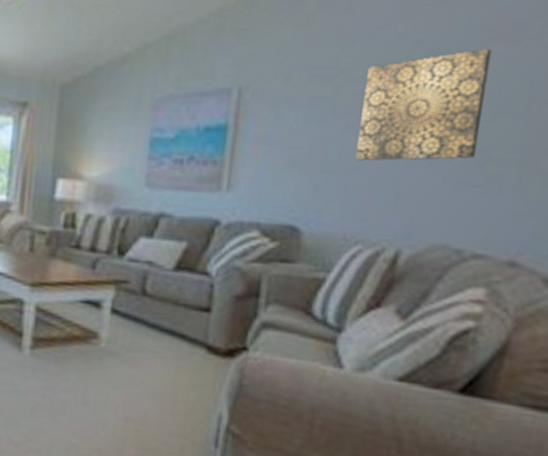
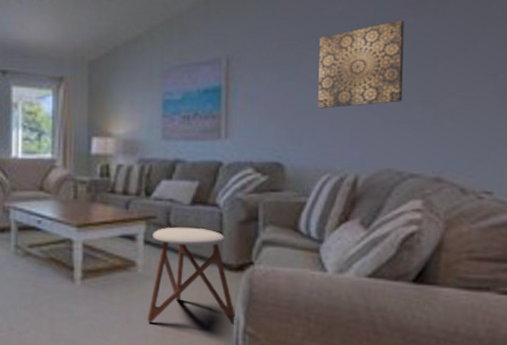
stool: none [106,296,219,422] -> present [147,227,236,325]

